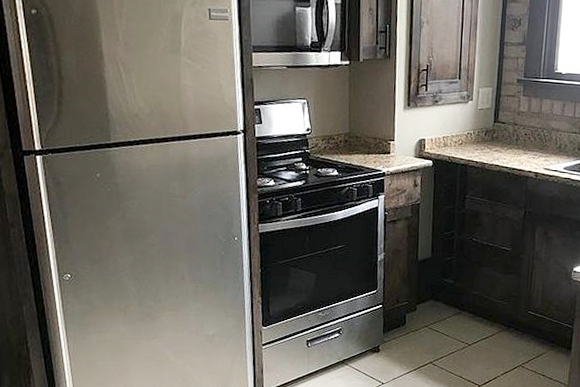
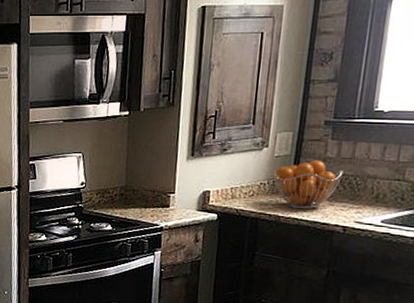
fruit basket: none [478,114,533,157] -> present [273,160,343,209]

